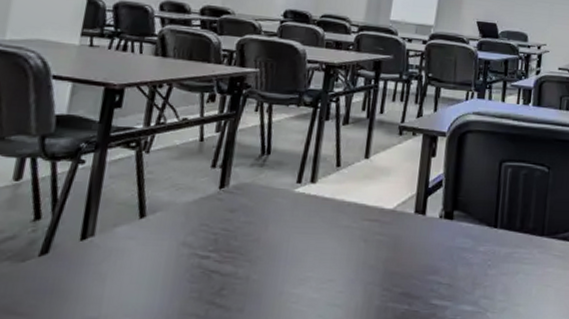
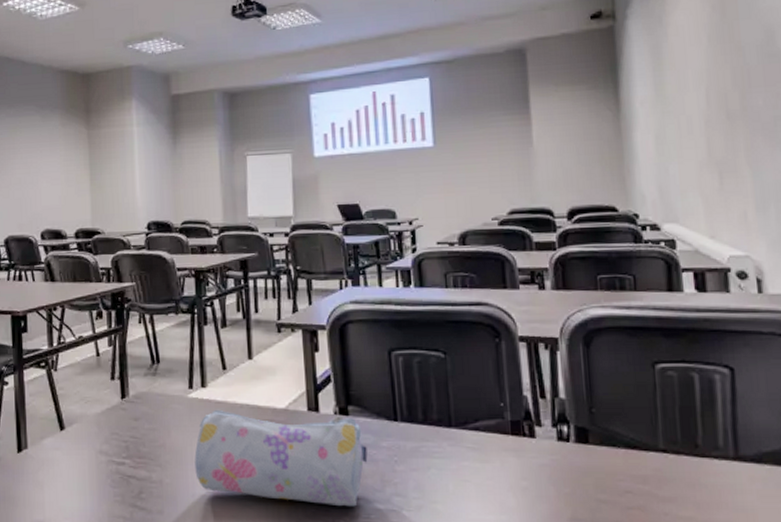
pencil case: none [287,206,465,308] -> present [194,409,368,507]

